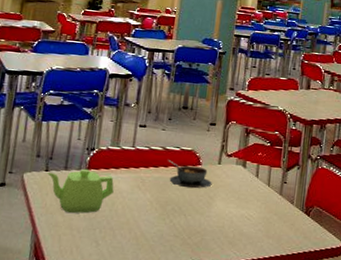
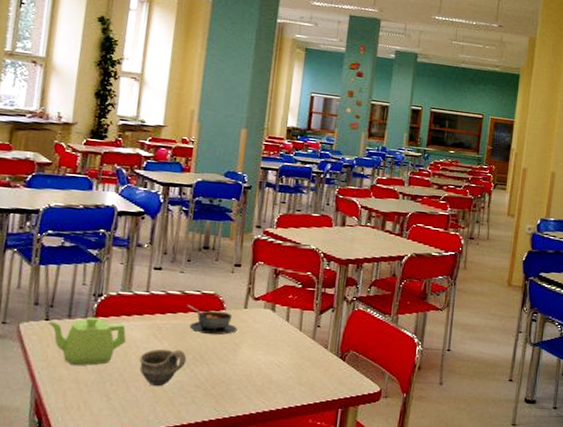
cup: none [125,200,167,235] -> present [139,348,187,387]

